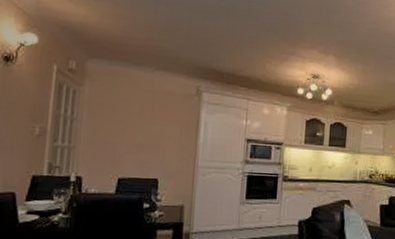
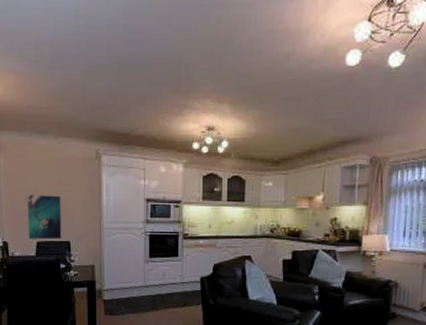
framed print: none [108,127,153,177] -> present [27,195,62,240]

